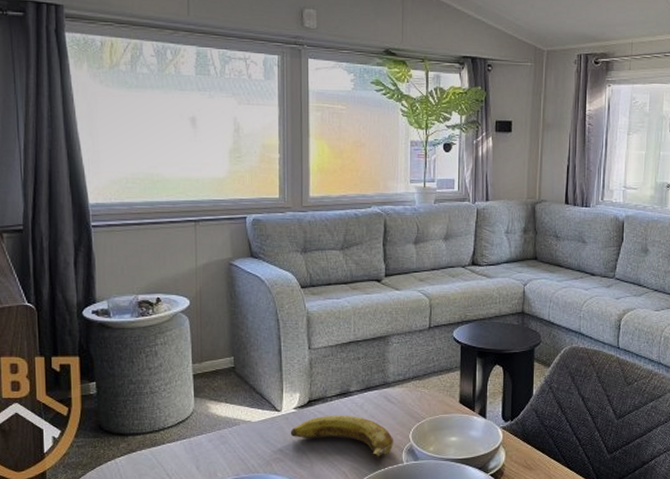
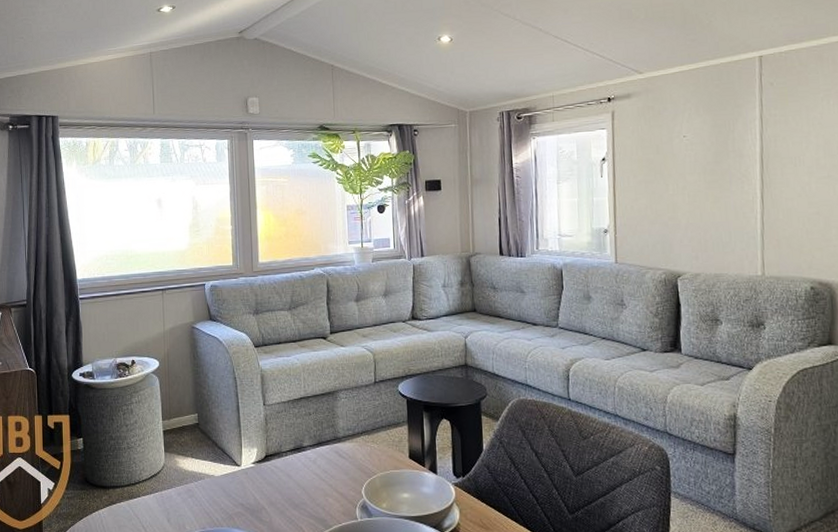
banana: present [290,415,394,459] -> none [249,470,348,515]

